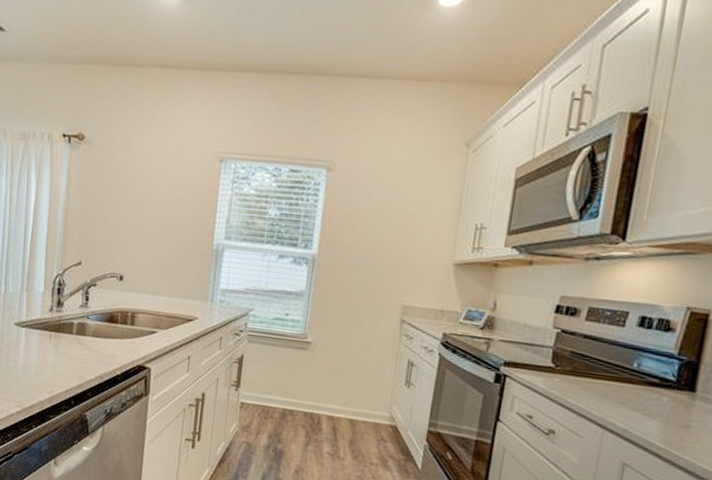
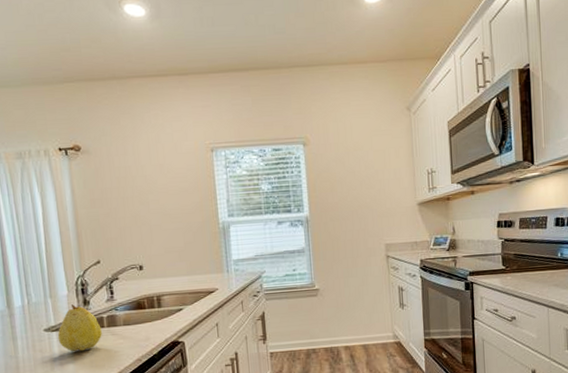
fruit: none [26,303,70,355] -> present [57,304,102,352]

